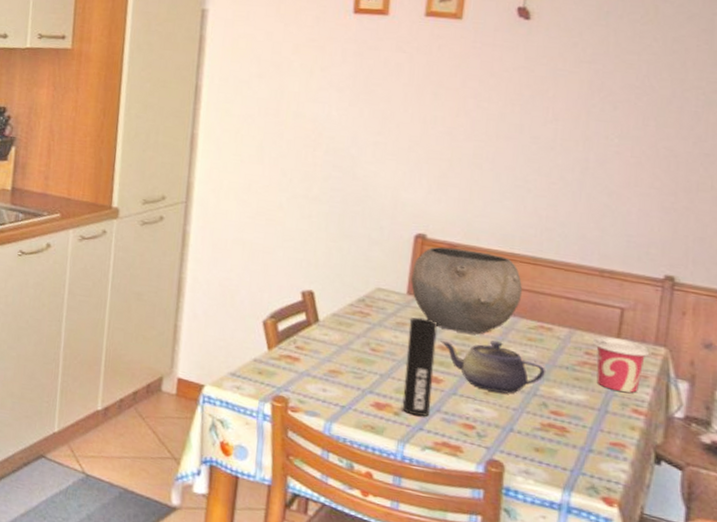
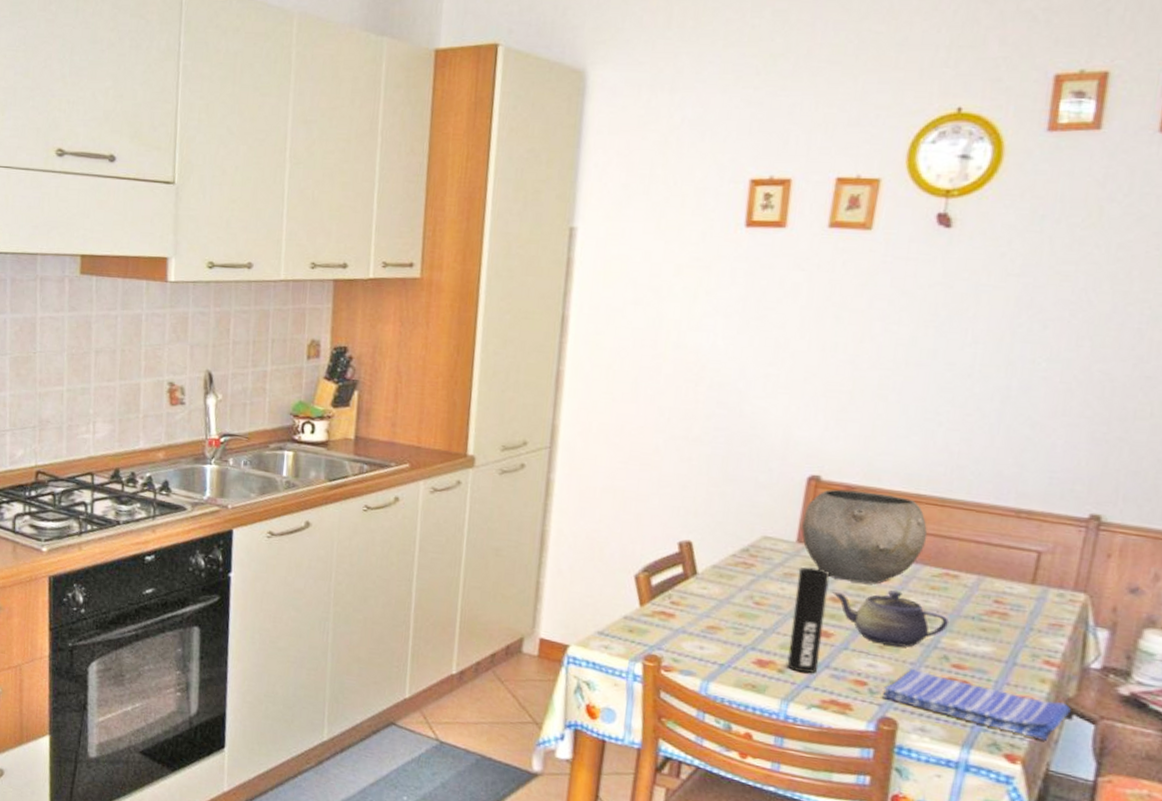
dish towel: none [490,414,659,486] -> present [883,668,1071,741]
cup: present [593,336,650,393] -> none [1004,583,1068,643]

